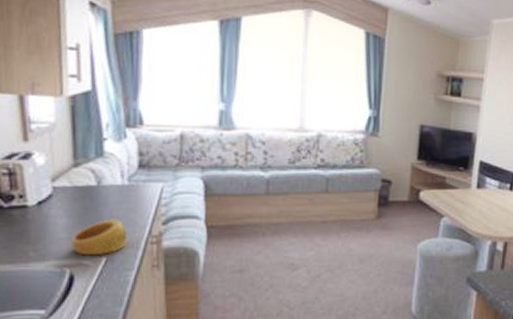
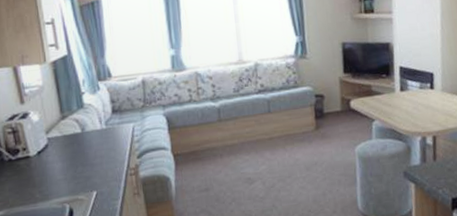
ring: present [71,219,127,256] -> none [67,158,111,192]

